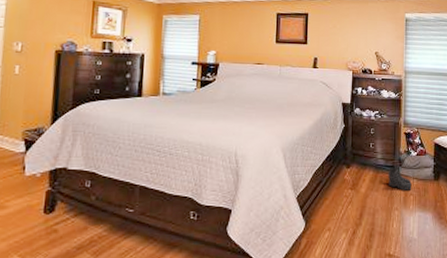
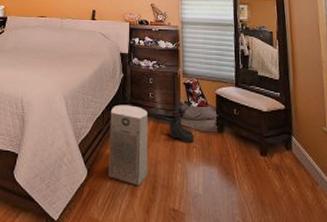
air purifier: none [326,156,368,235] -> present [108,104,148,186]

